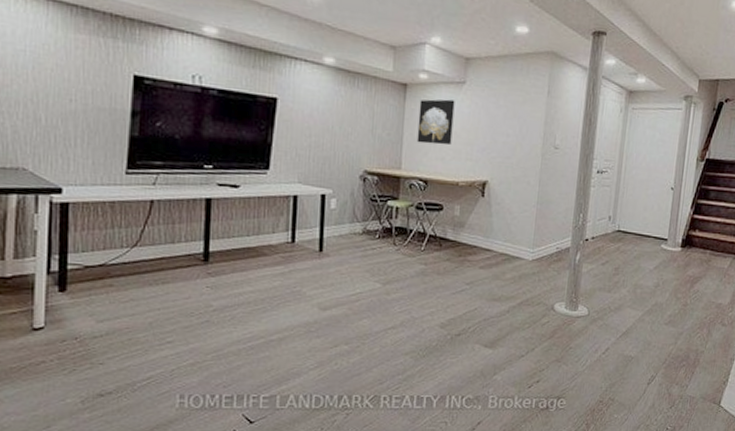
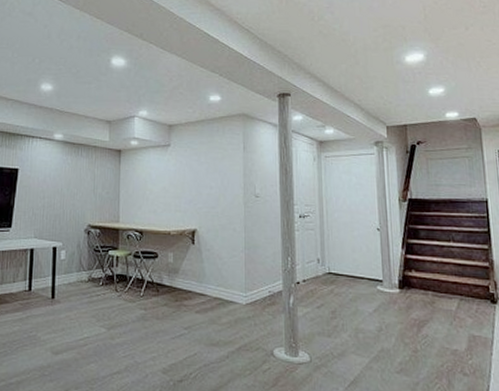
wall art: present [417,99,455,146] -> none [131,160,162,200]

